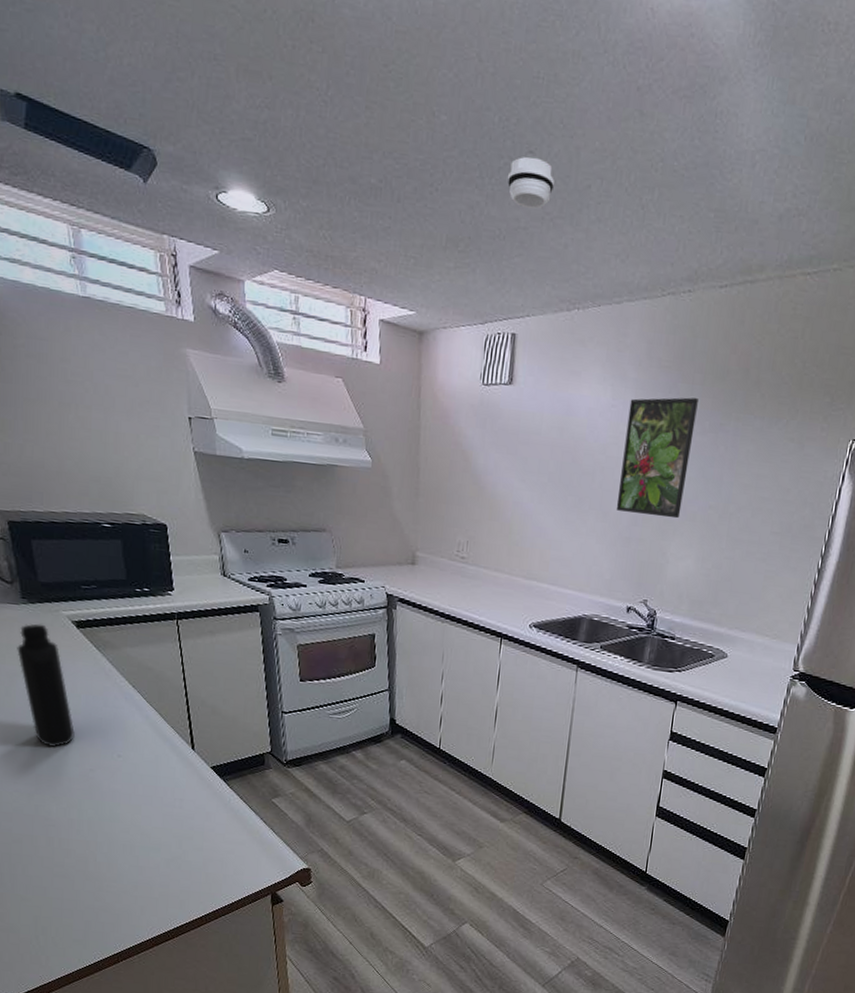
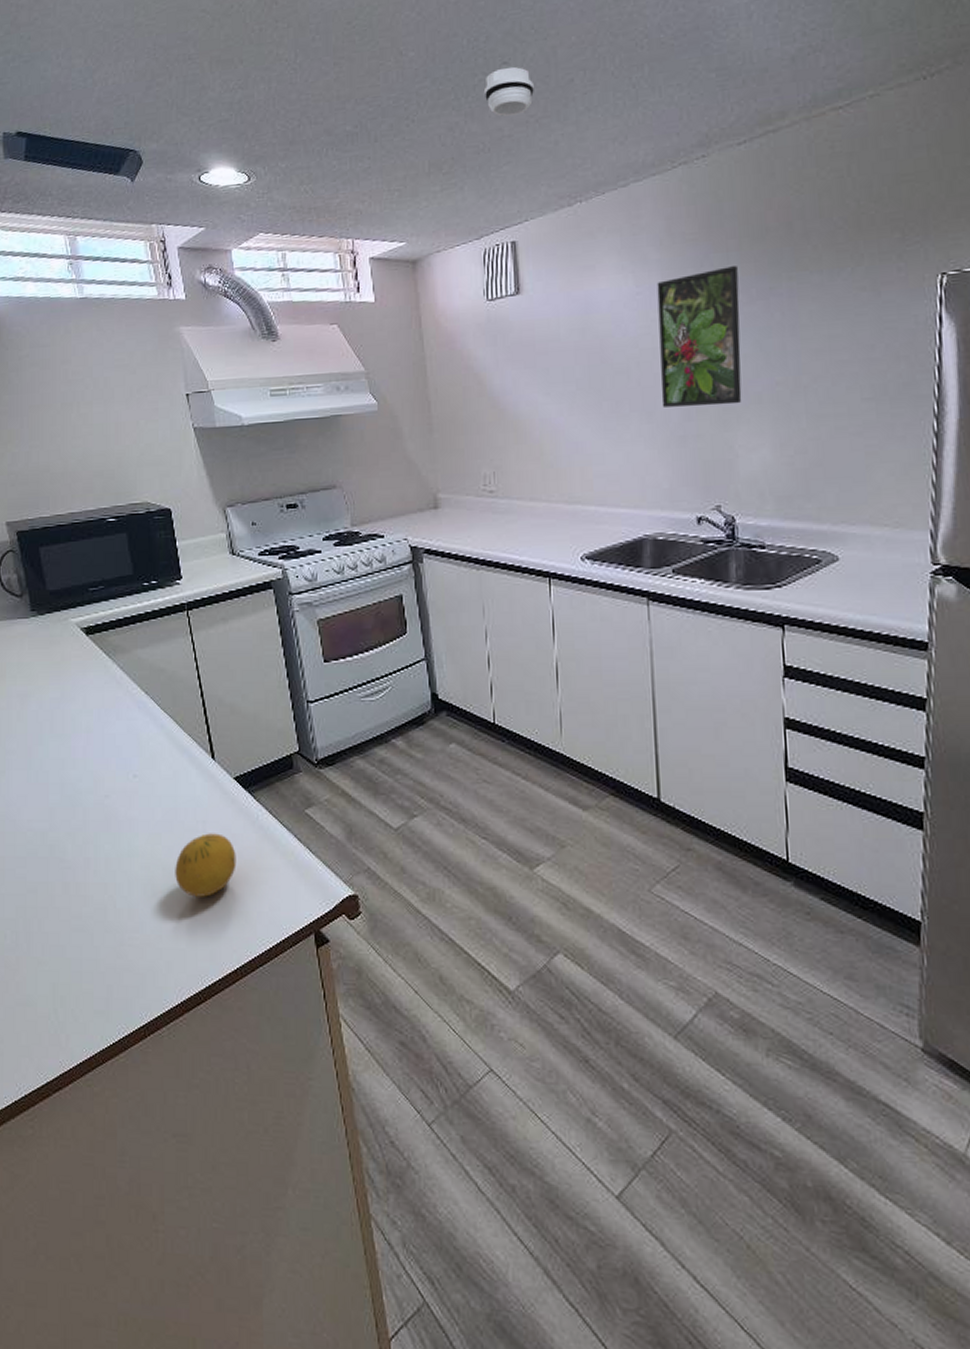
bottle: present [17,623,75,748] -> none [28,636,88,775]
fruit: none [152,809,208,860] -> present [175,833,236,897]

